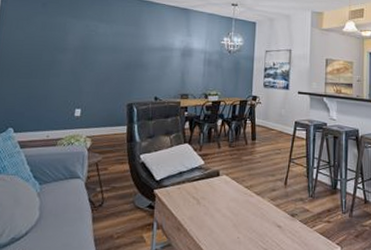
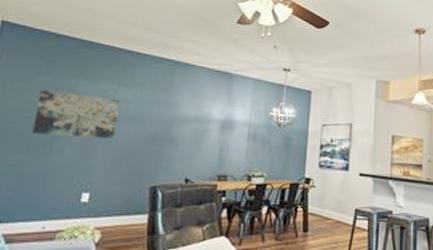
wall art: none [34,26,101,66] -> present [32,89,121,140]

